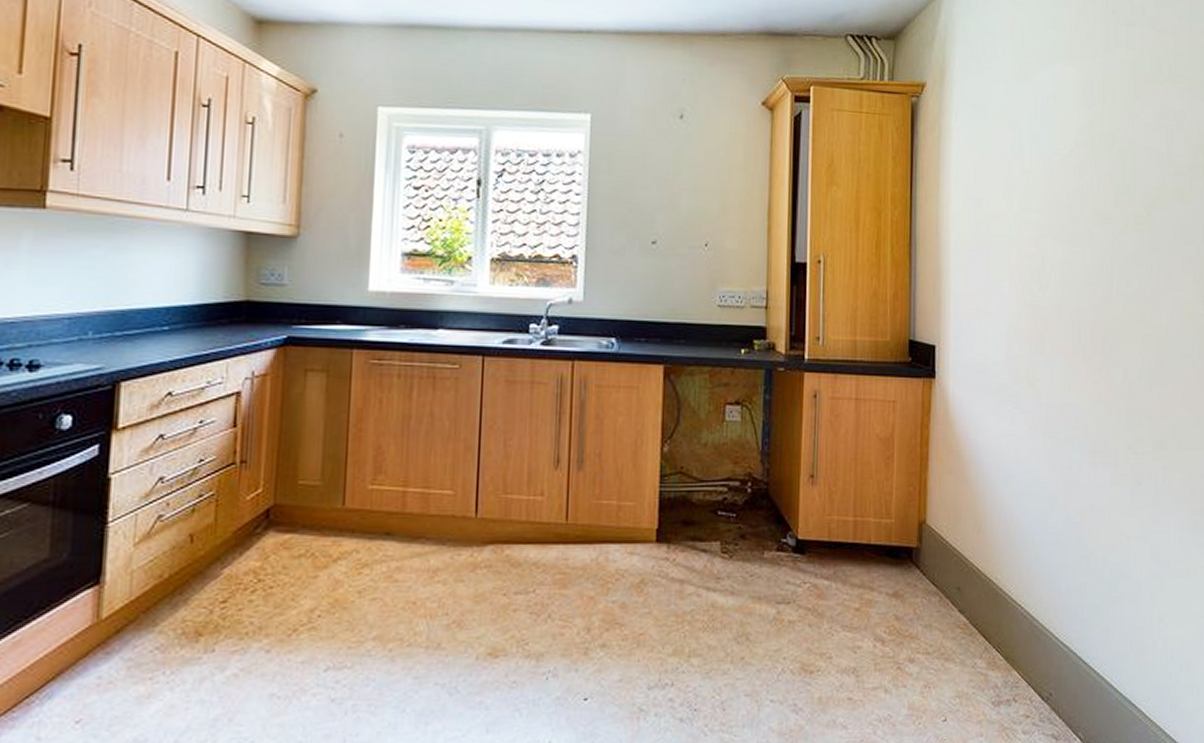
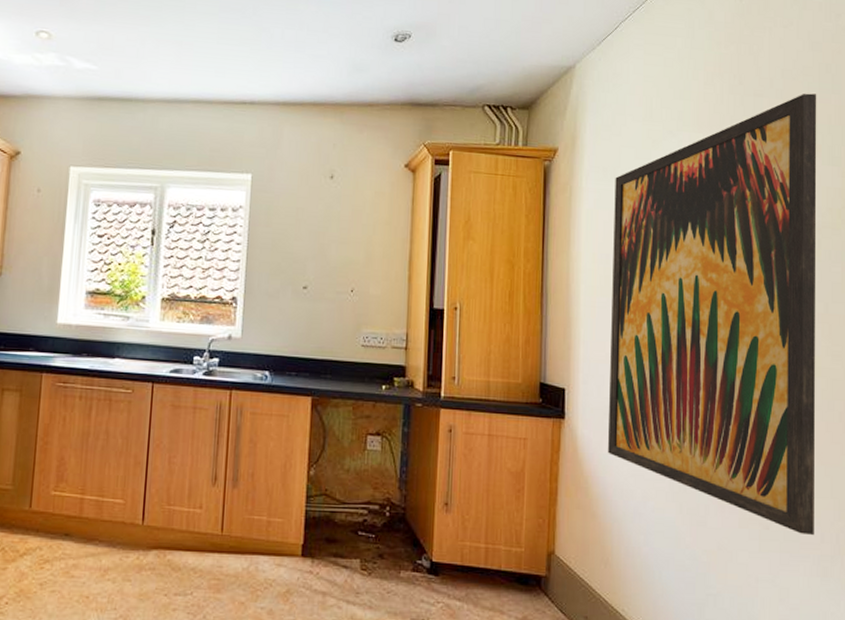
wall art: none [980,22,1189,488] -> present [608,93,817,535]

